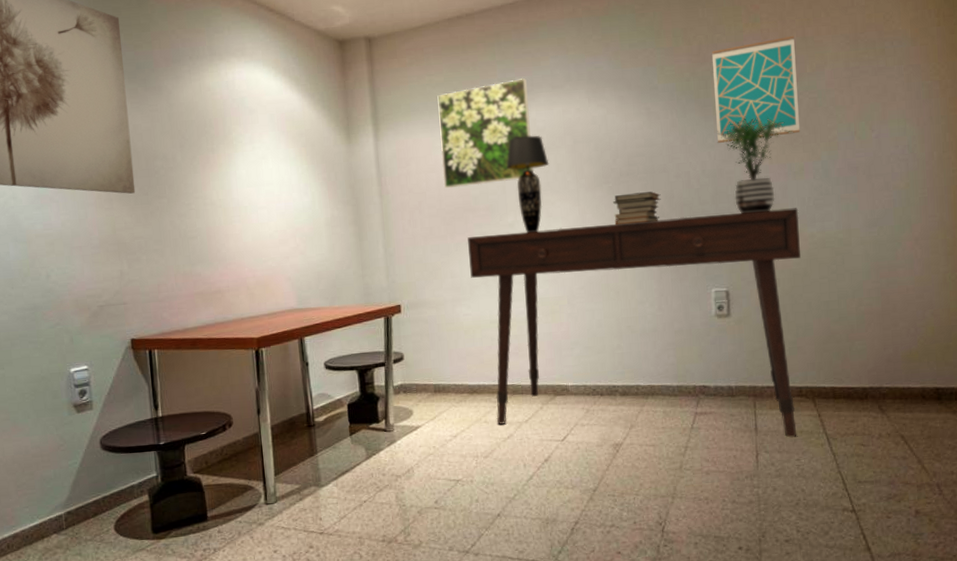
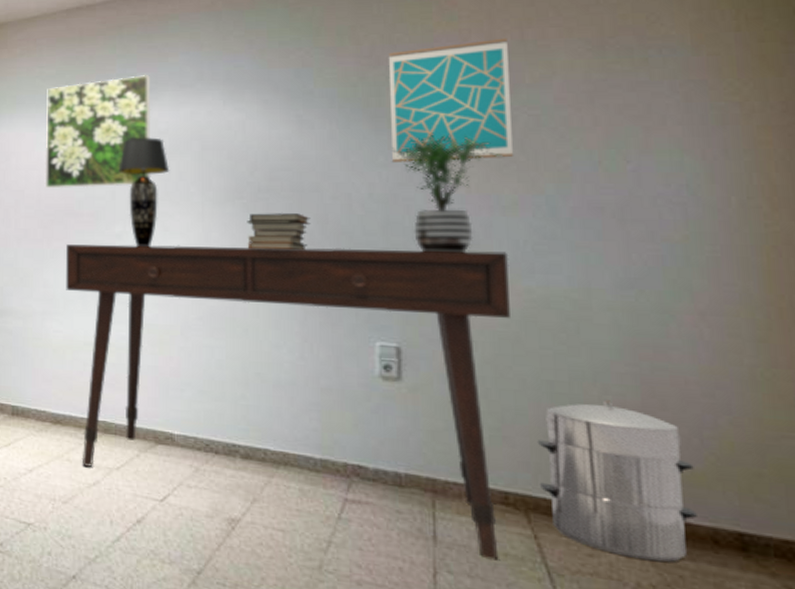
waste bin: none [819,310,913,418] -> present [537,400,697,562]

